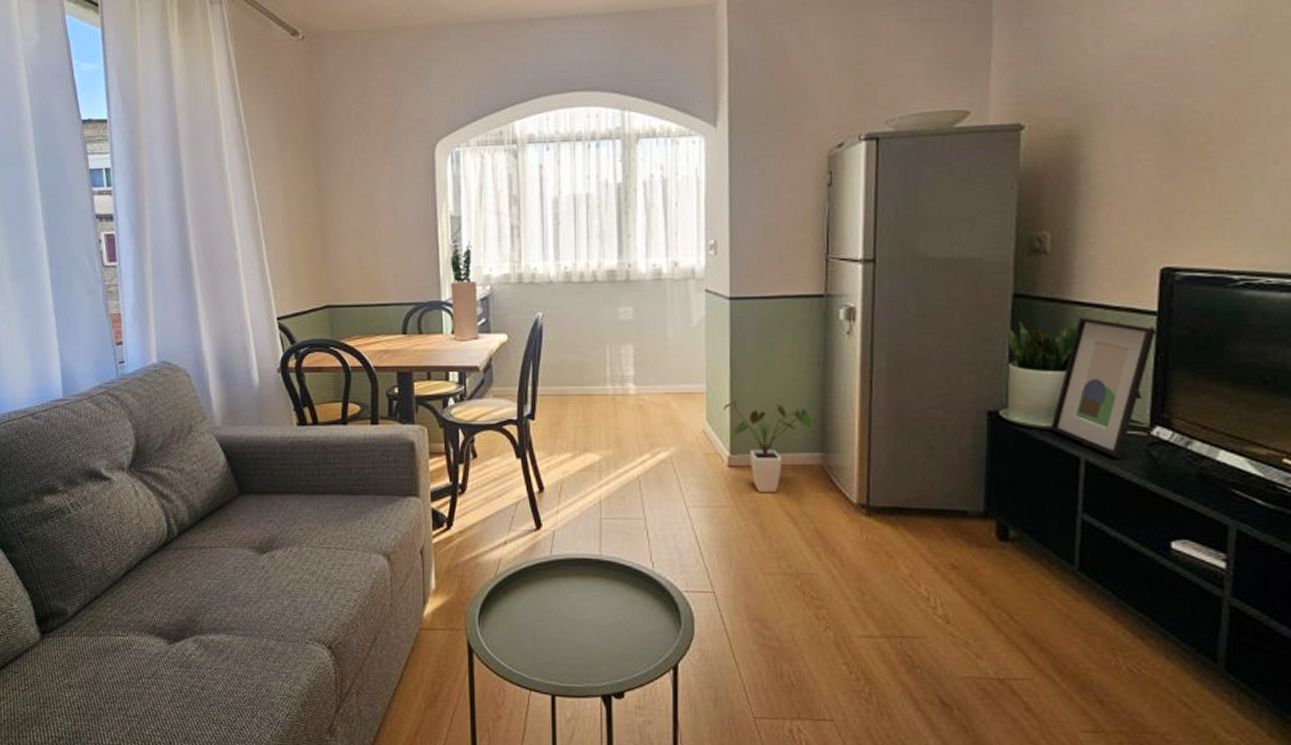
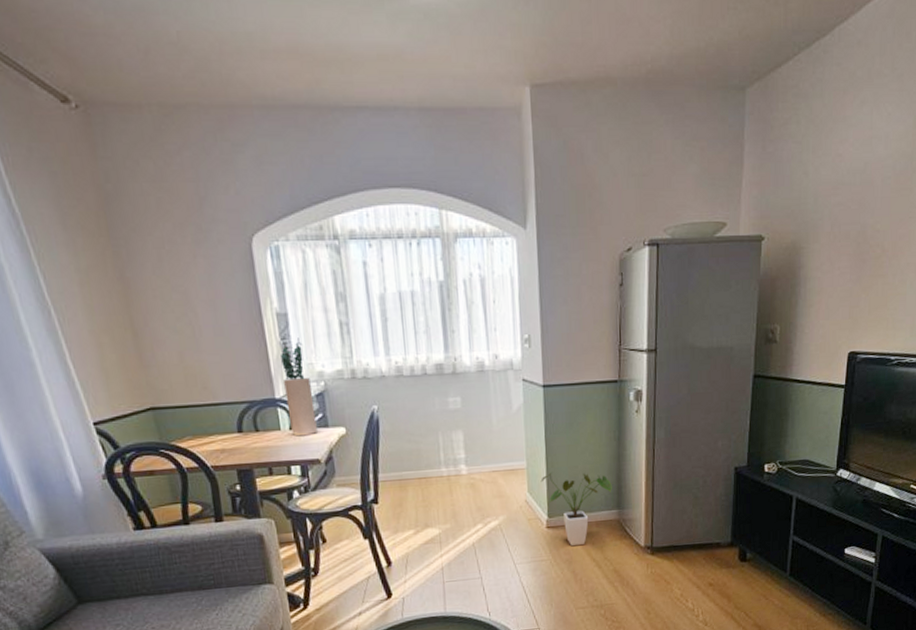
planter: present [999,322,1078,430] -> none [742,397,795,478]
picture frame: present [1050,317,1159,458] -> none [775,391,845,494]

